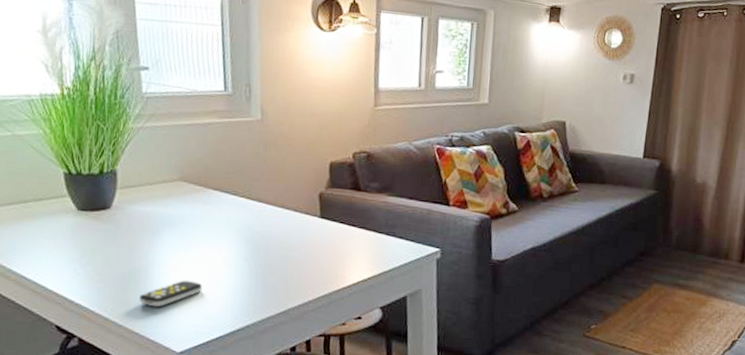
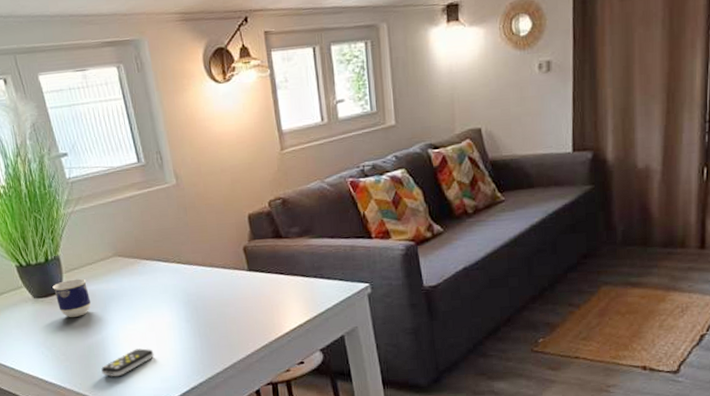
cup: none [102,196,143,237] -> present [52,278,91,317]

